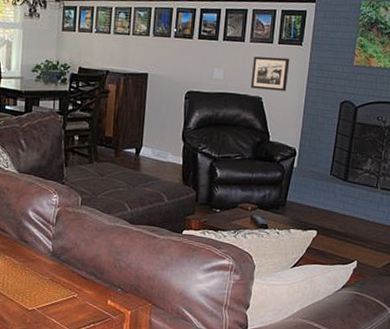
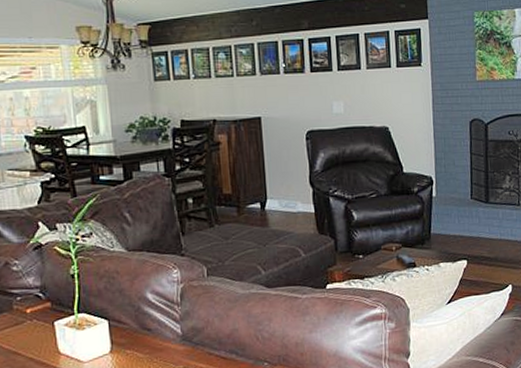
picture frame: present [251,56,289,91] -> none [373,81,413,119]

